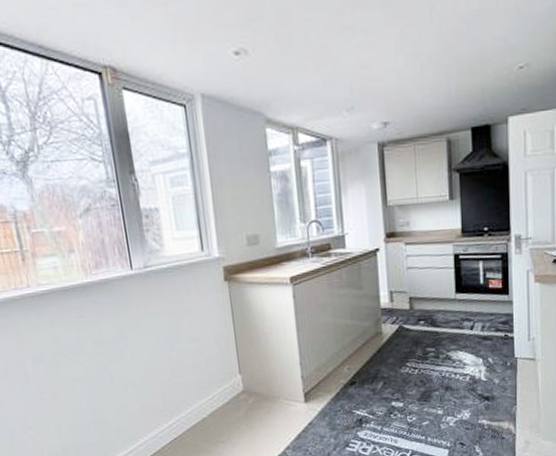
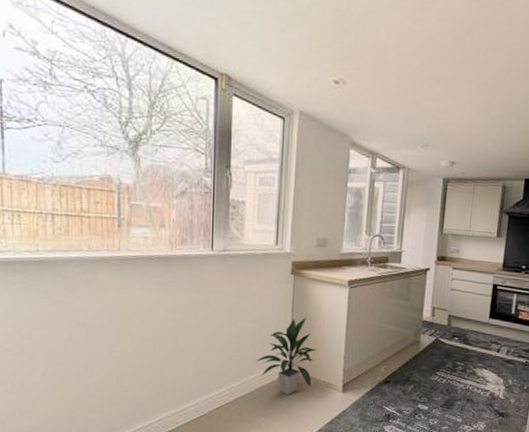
indoor plant: none [202,327,269,416] -> present [255,317,317,396]

